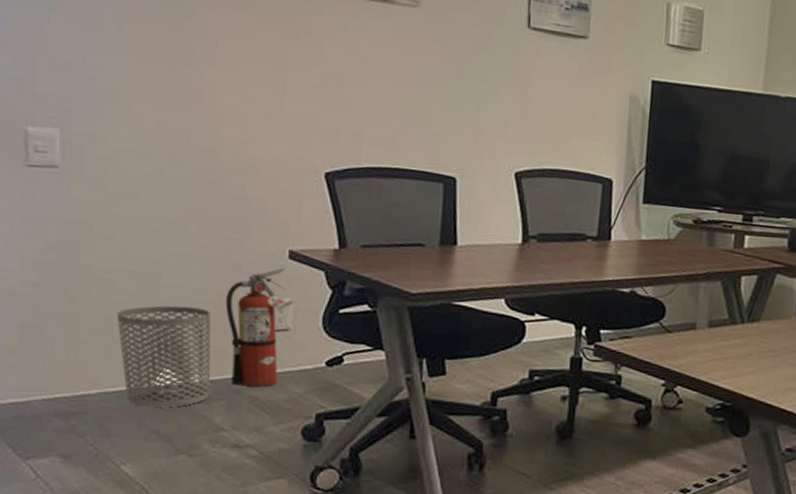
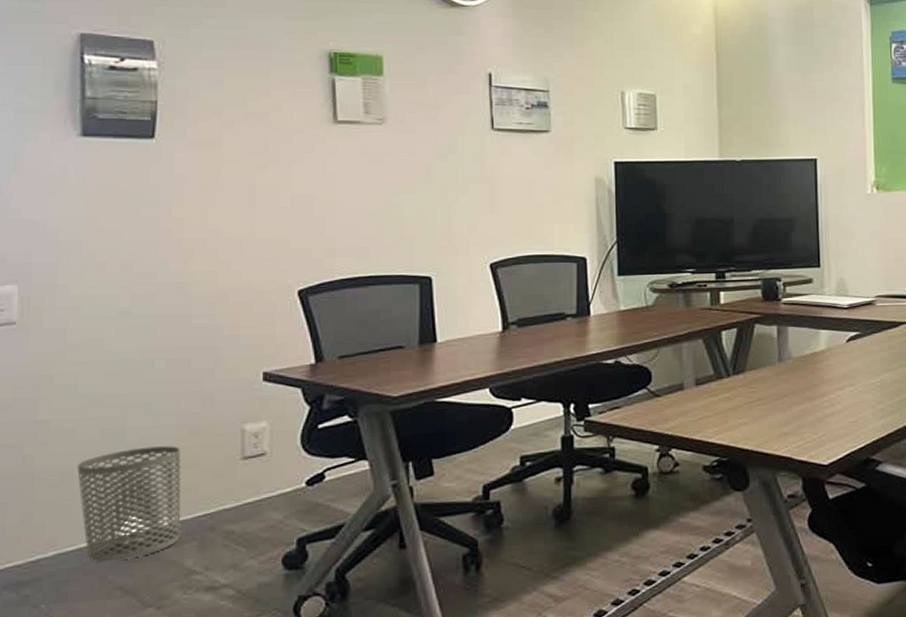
fire extinguisher: present [225,267,294,388] -> none [196,391,270,522]

